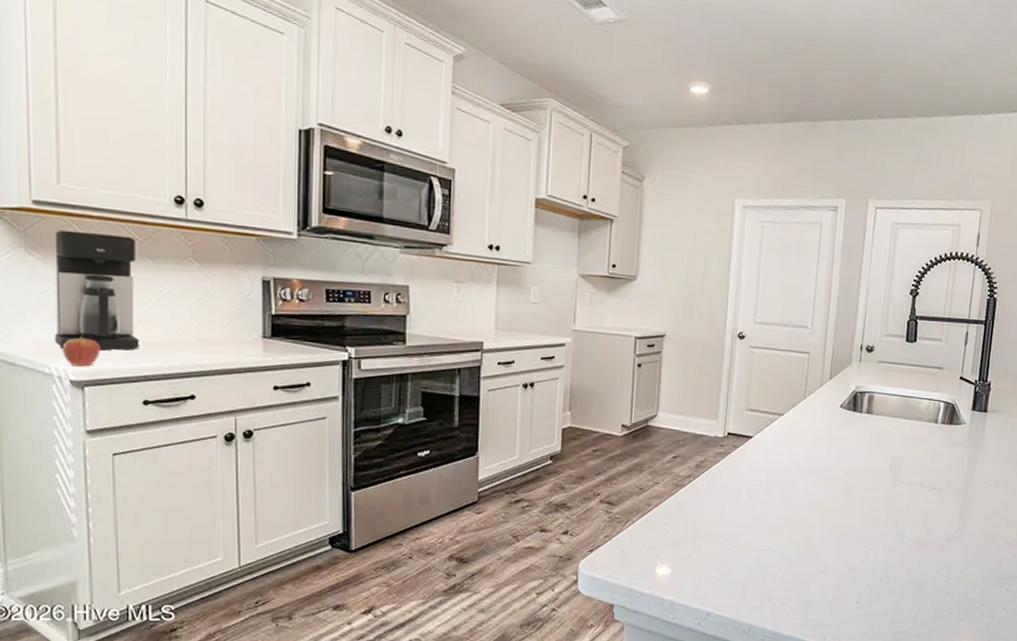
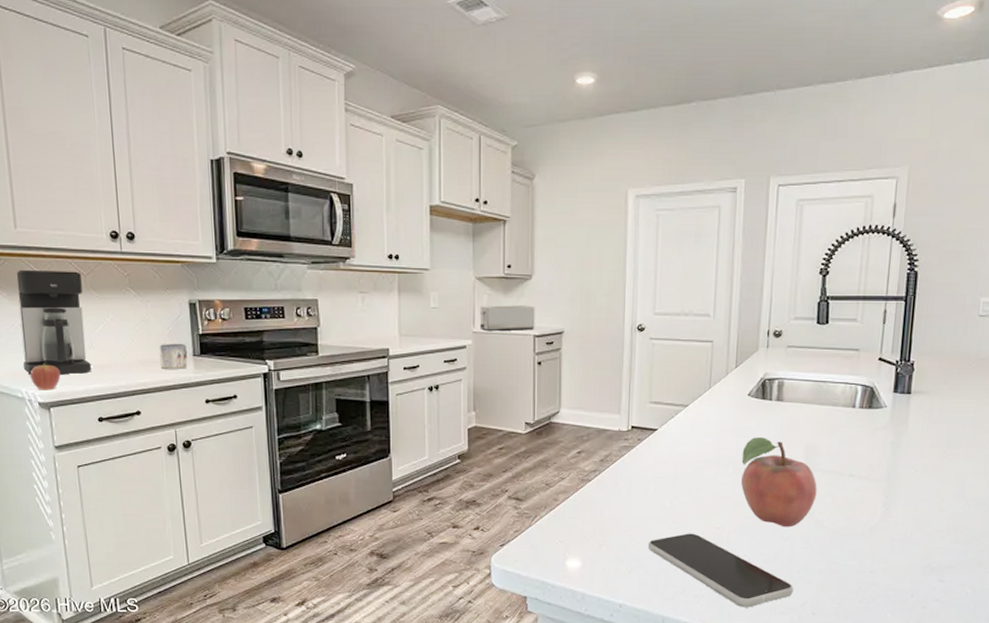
mug: none [223,322,256,352] -> present [159,343,188,369]
toaster: none [580,304,638,332] -> present [479,305,535,332]
mobile phone: none [738,541,875,616] -> present [648,533,793,608]
fruit: none [830,447,901,537] -> present [740,436,817,527]

